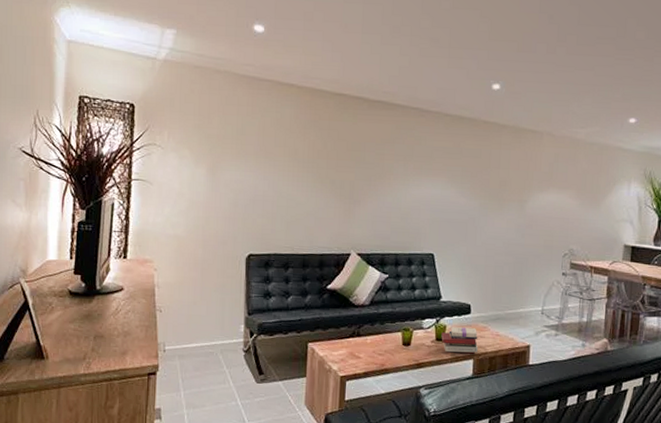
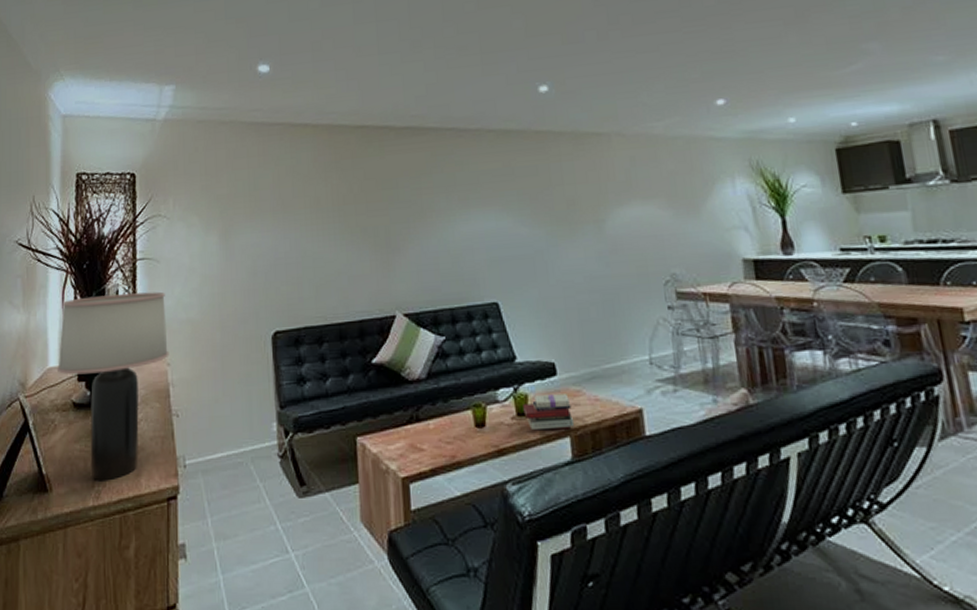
table lamp: none [55,205,157,355] -> present [56,291,169,480]

